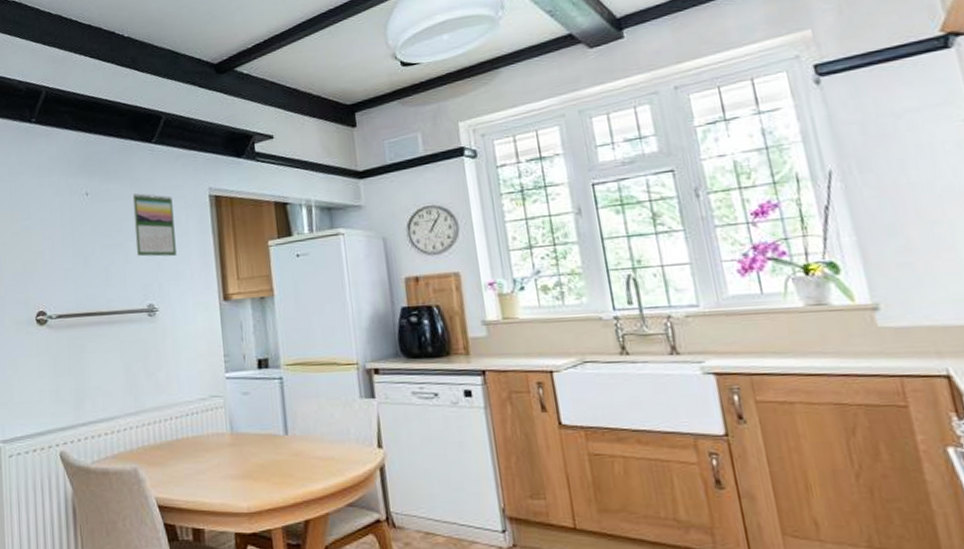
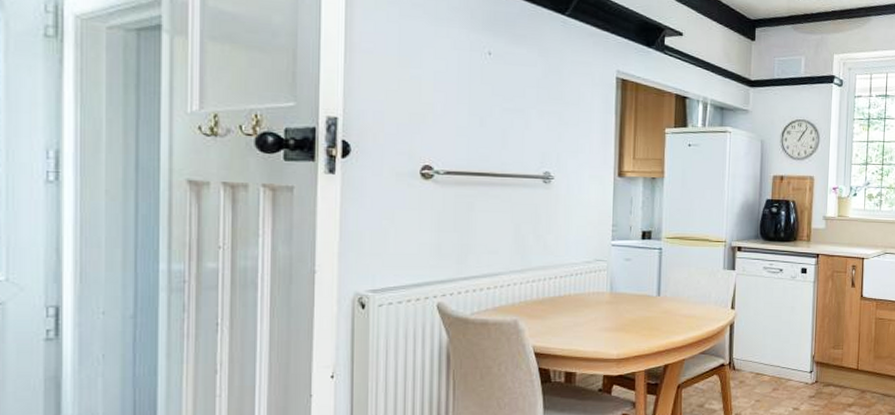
calendar: present [132,193,177,257] -> none [537,62,580,130]

